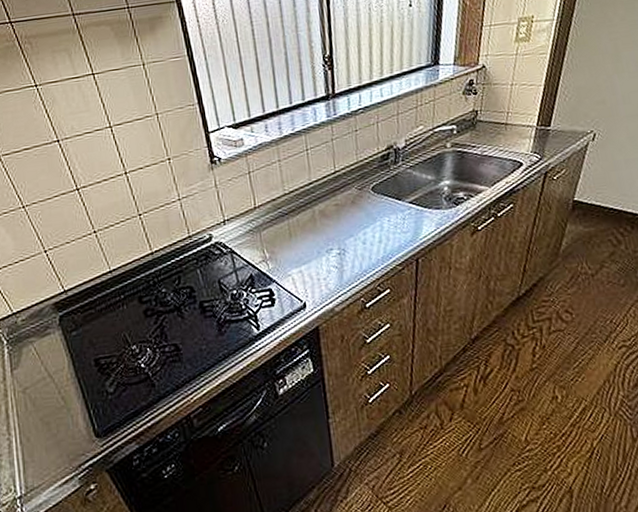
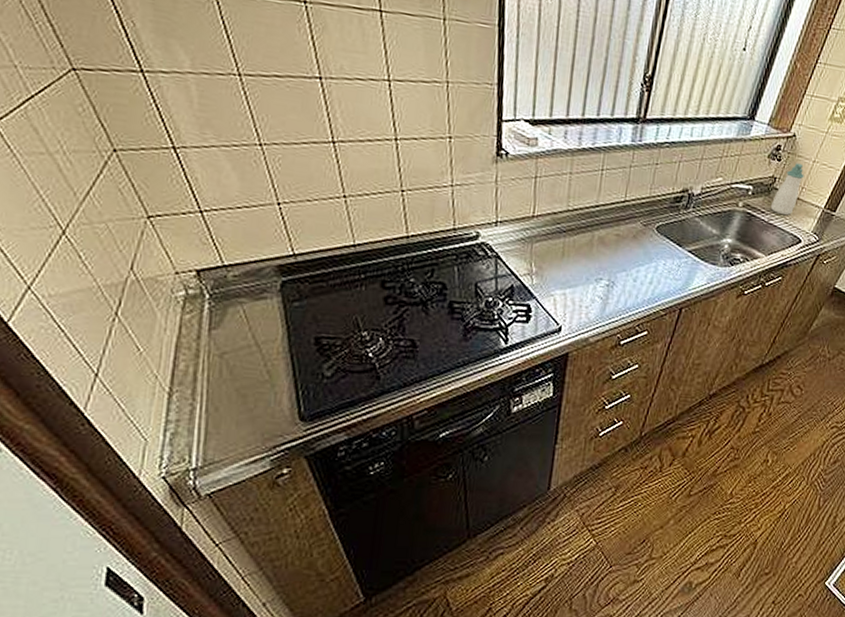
soap bottle: none [479,90,506,144] -> present [770,163,804,216]

